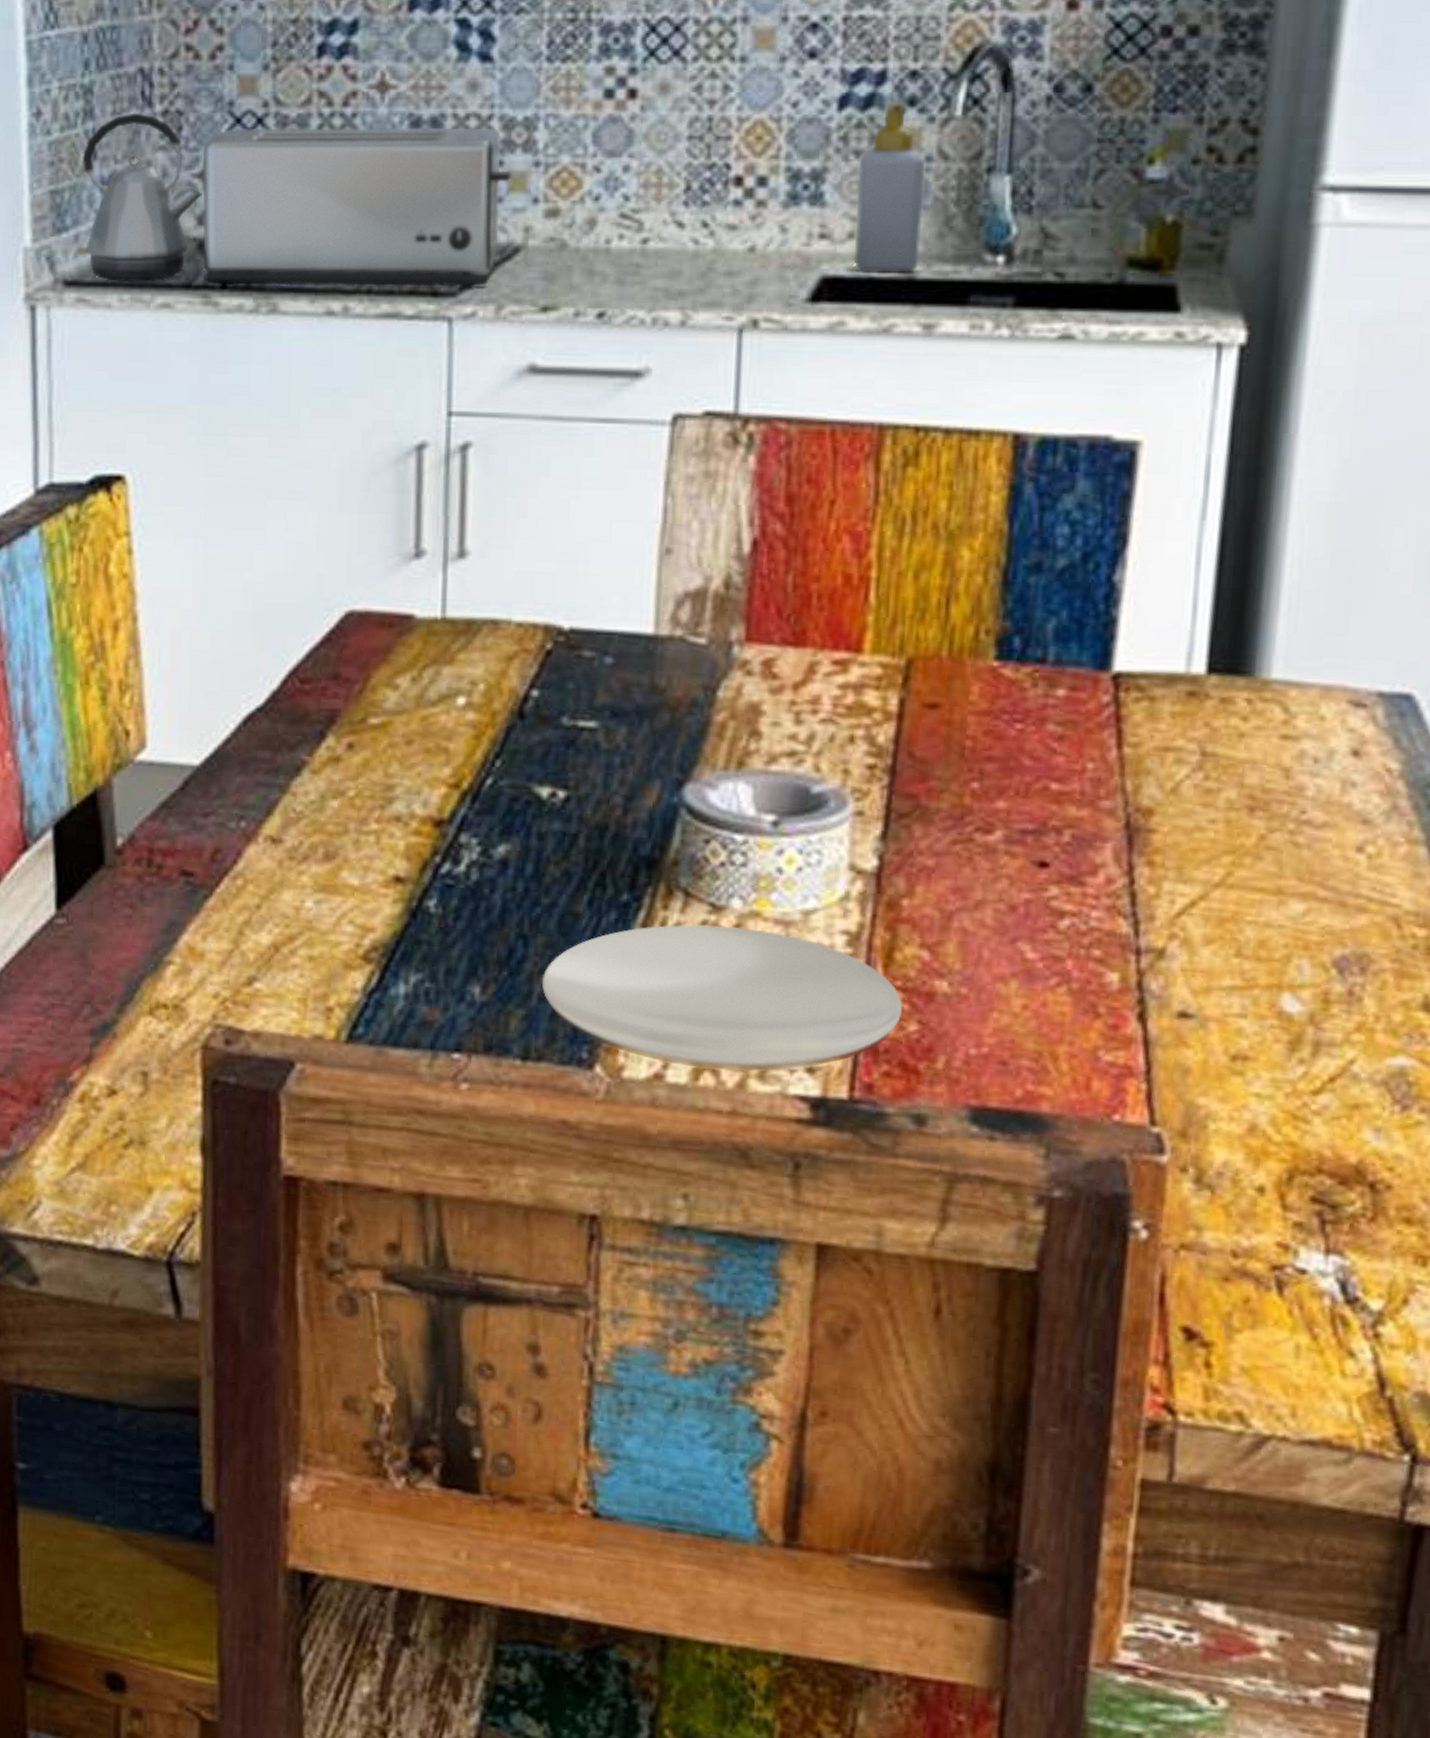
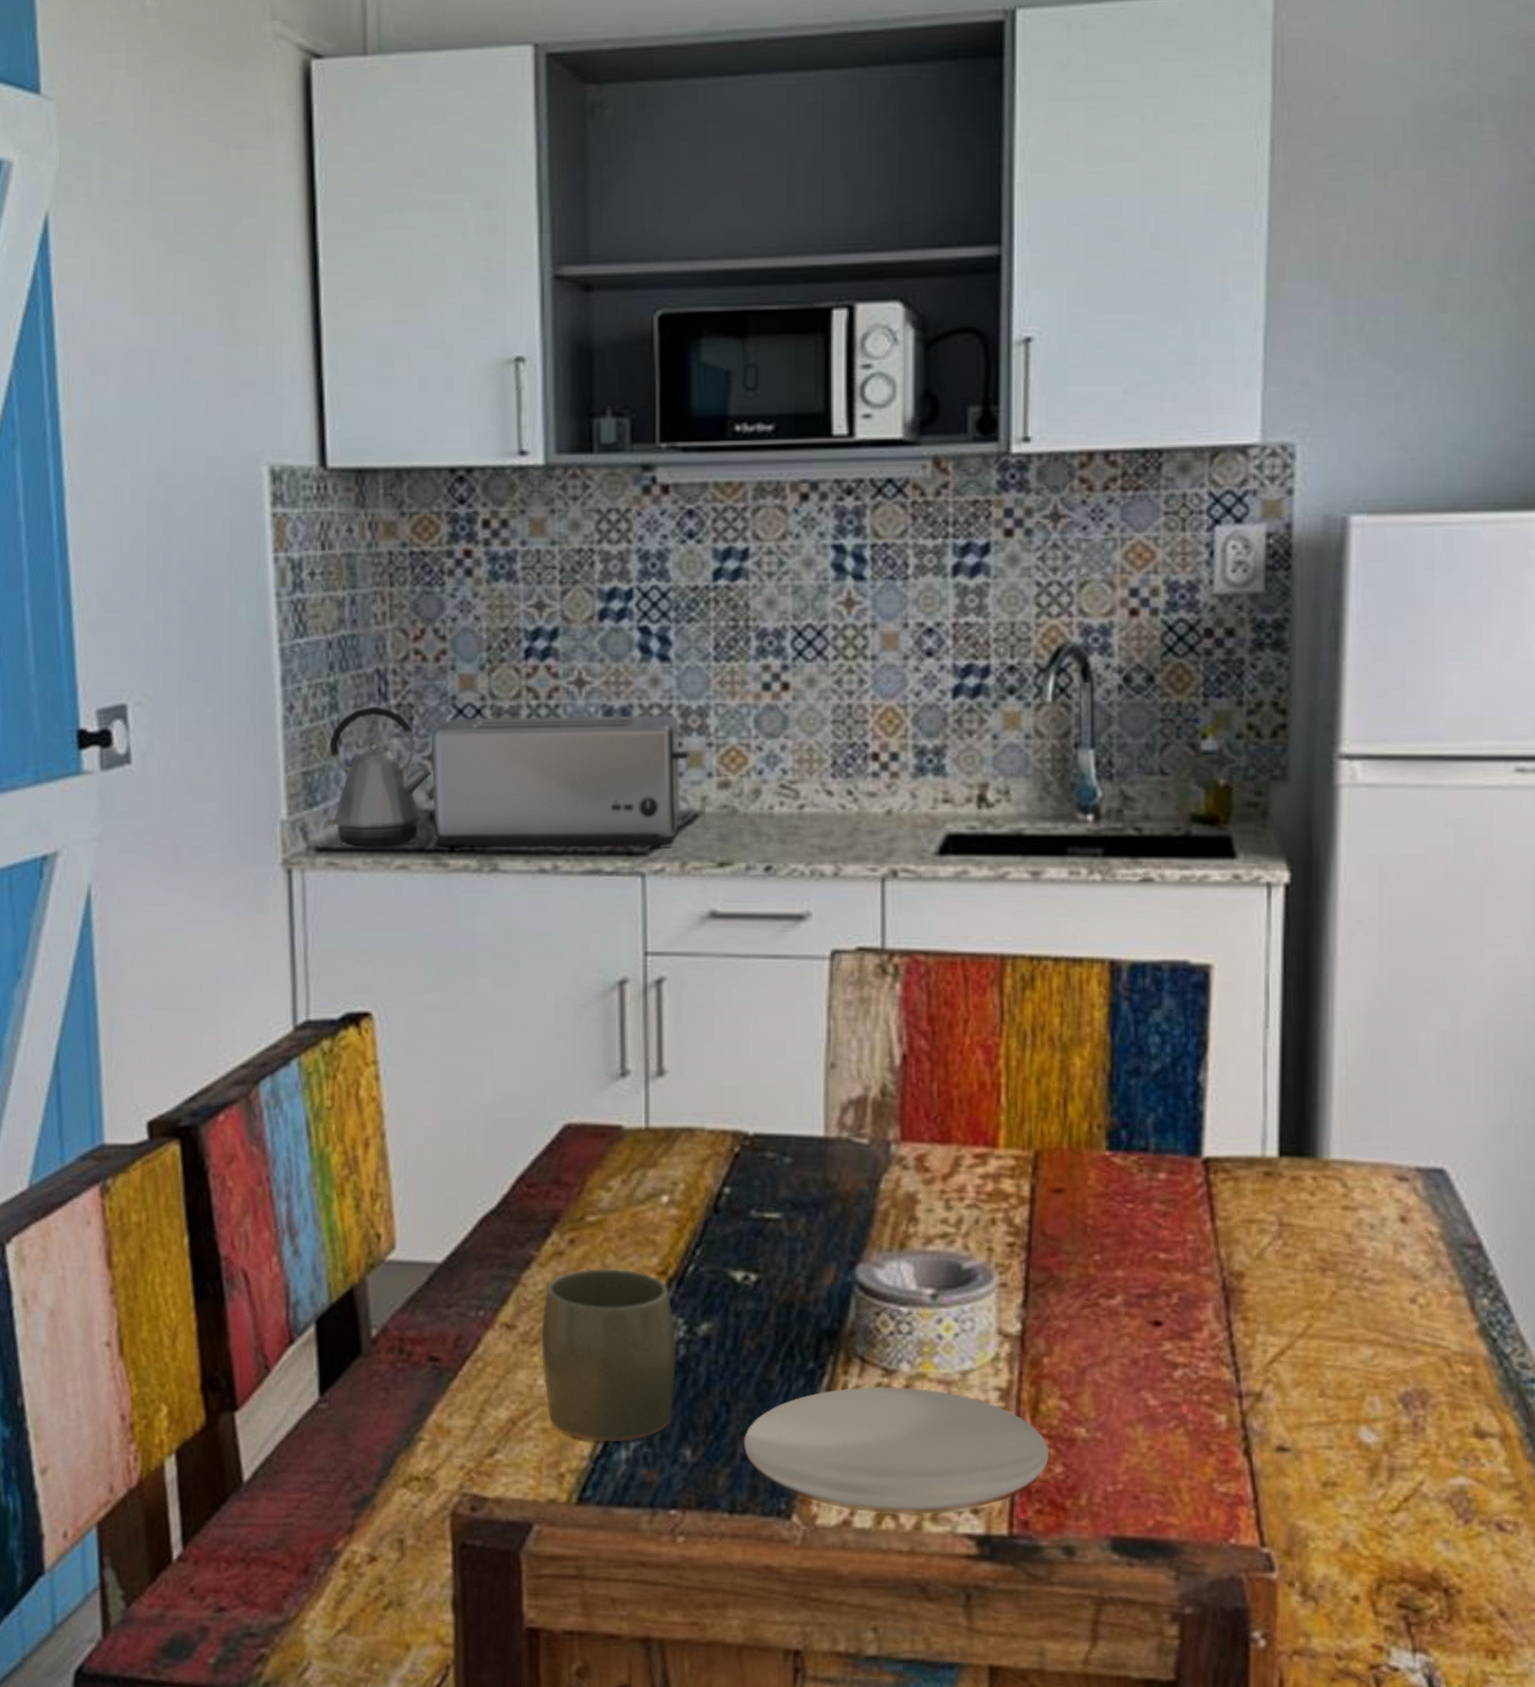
mug: none [310,777,469,976] -> present [541,1268,677,1443]
soap bottle: present [853,101,924,273] -> none [971,690,1025,830]

